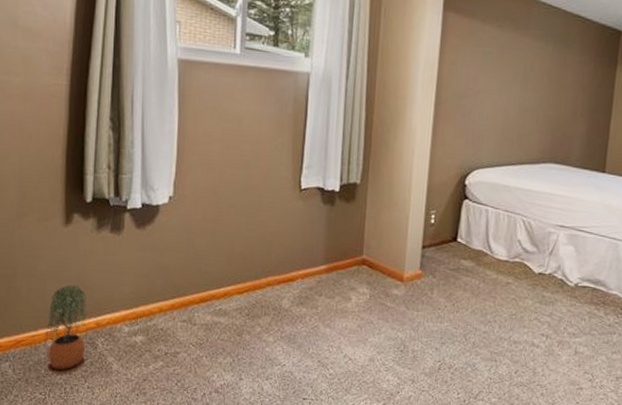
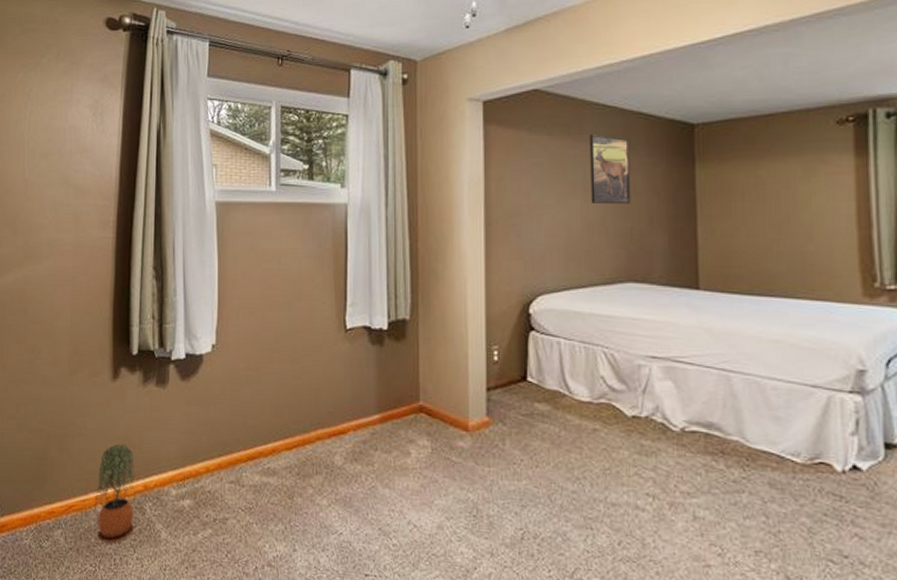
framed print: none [528,31,567,96] -> present [590,134,631,205]

